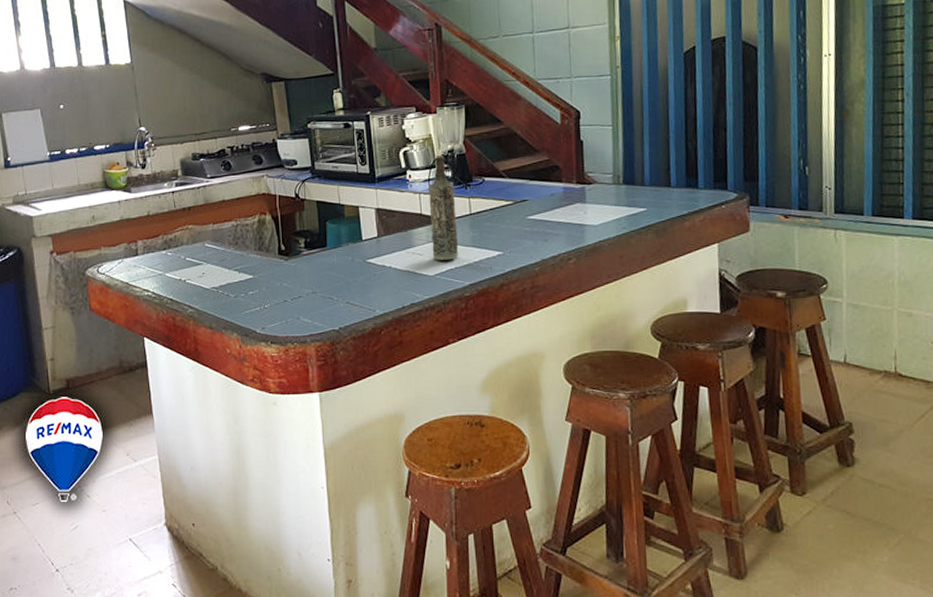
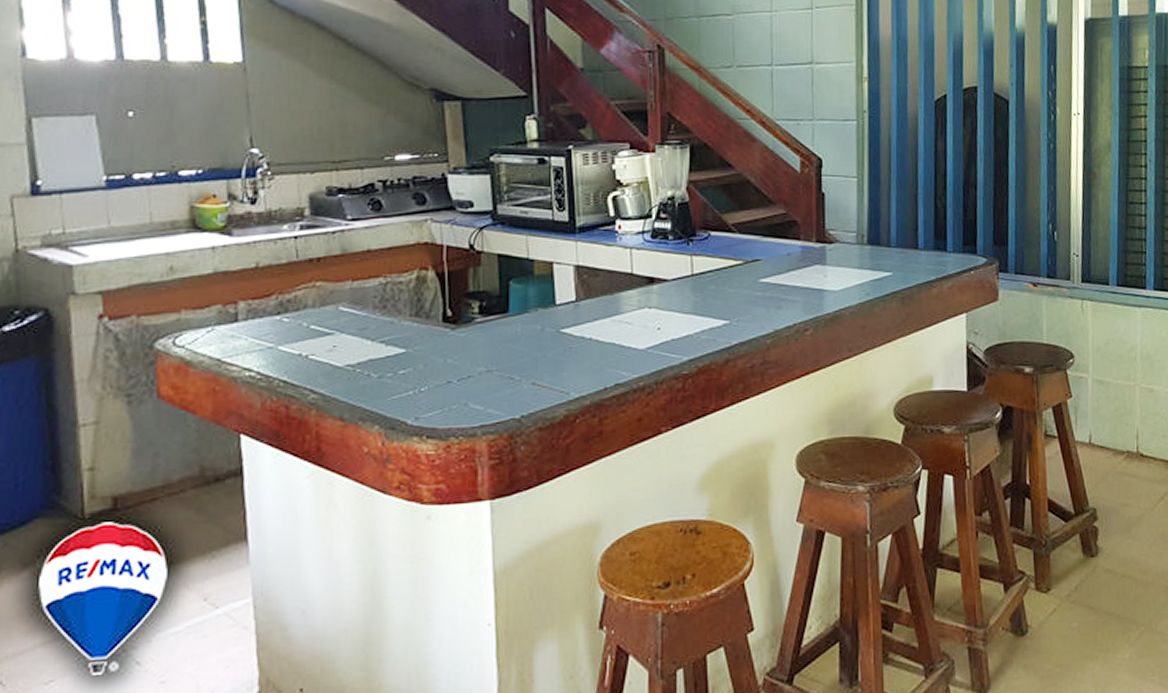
bottle: present [428,154,459,260] -> none [642,202,677,330]

